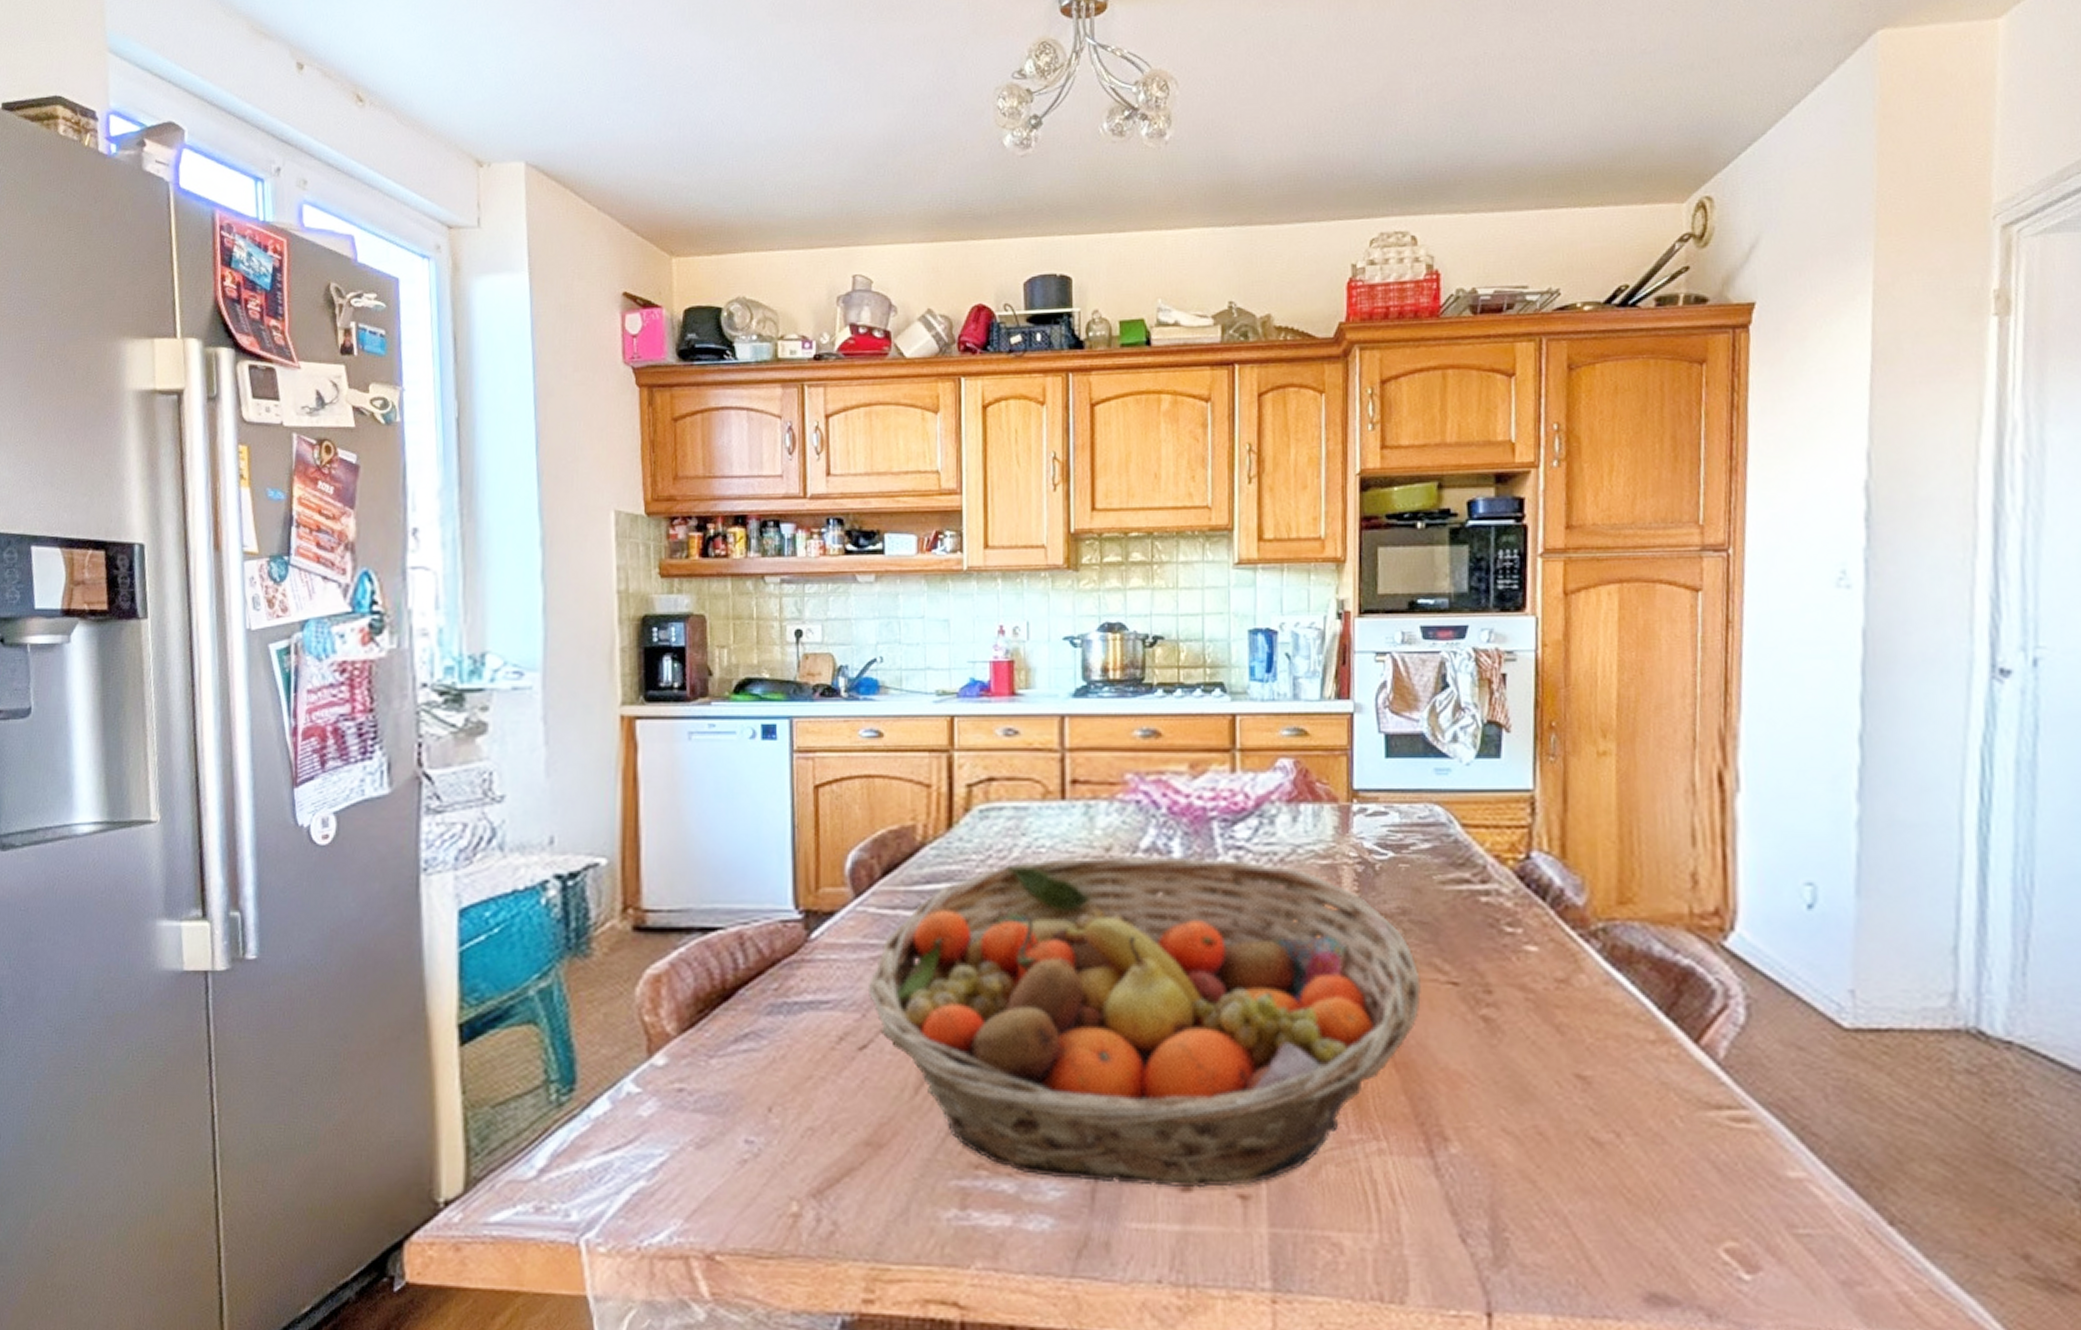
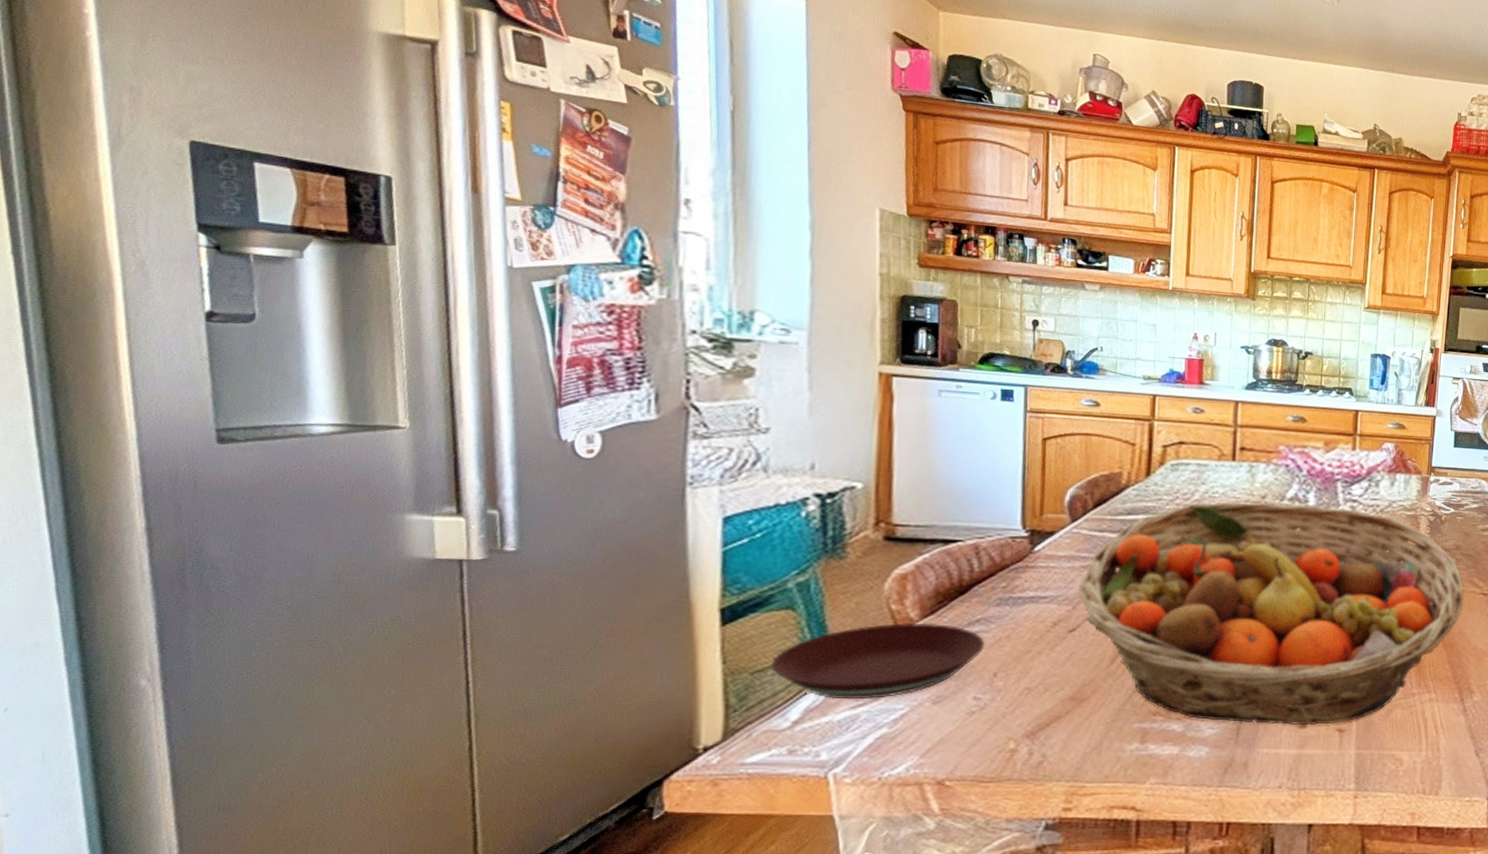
plate: none [513,1039,756,1142] -> present [771,622,985,700]

